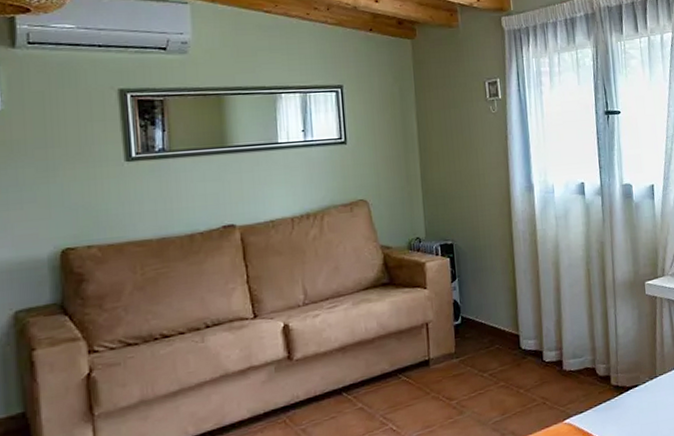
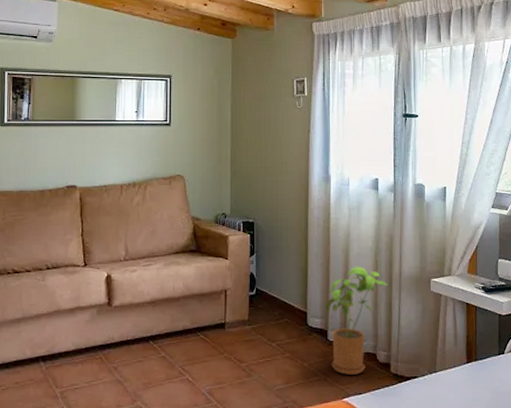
house plant: none [538,278,602,395] -> present [325,266,388,375]

